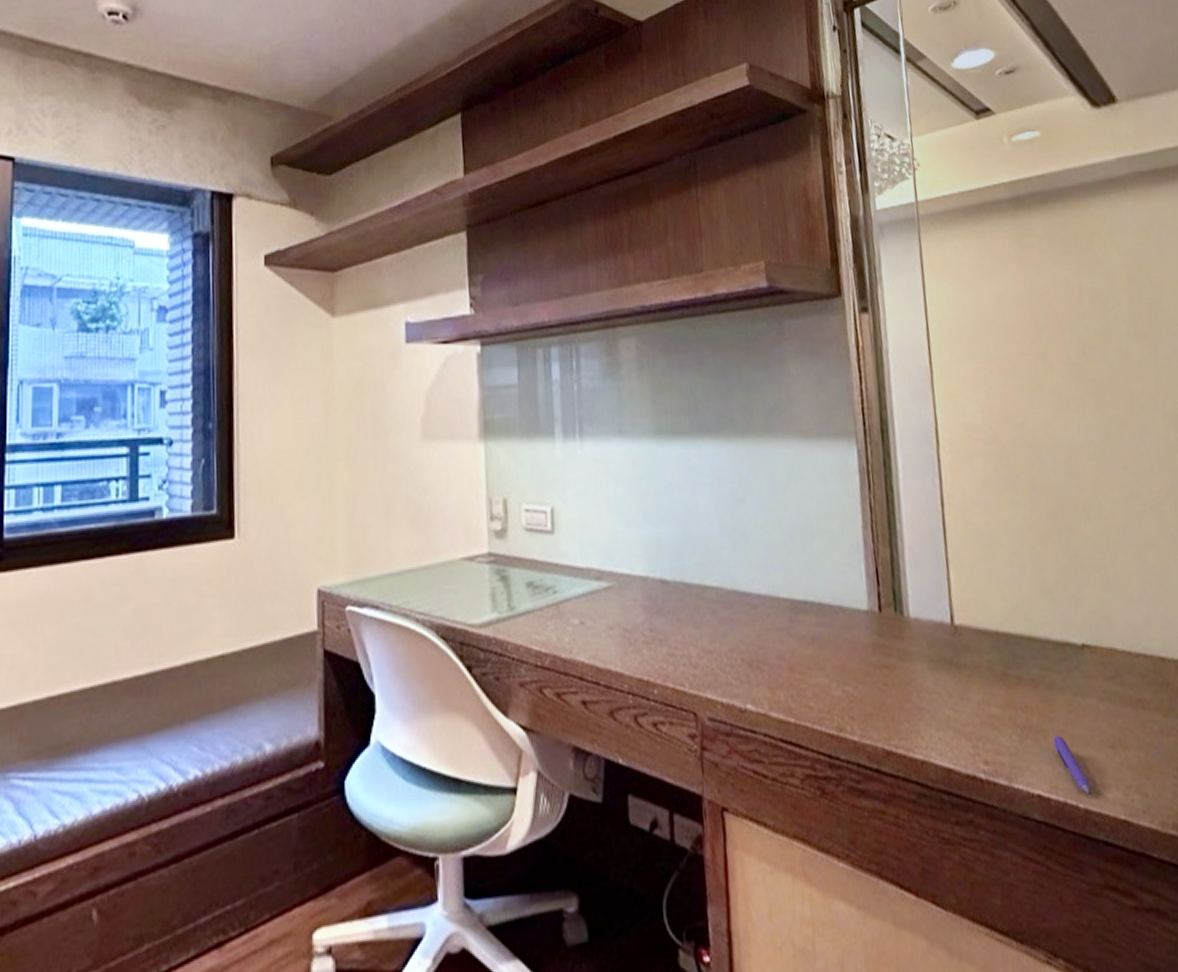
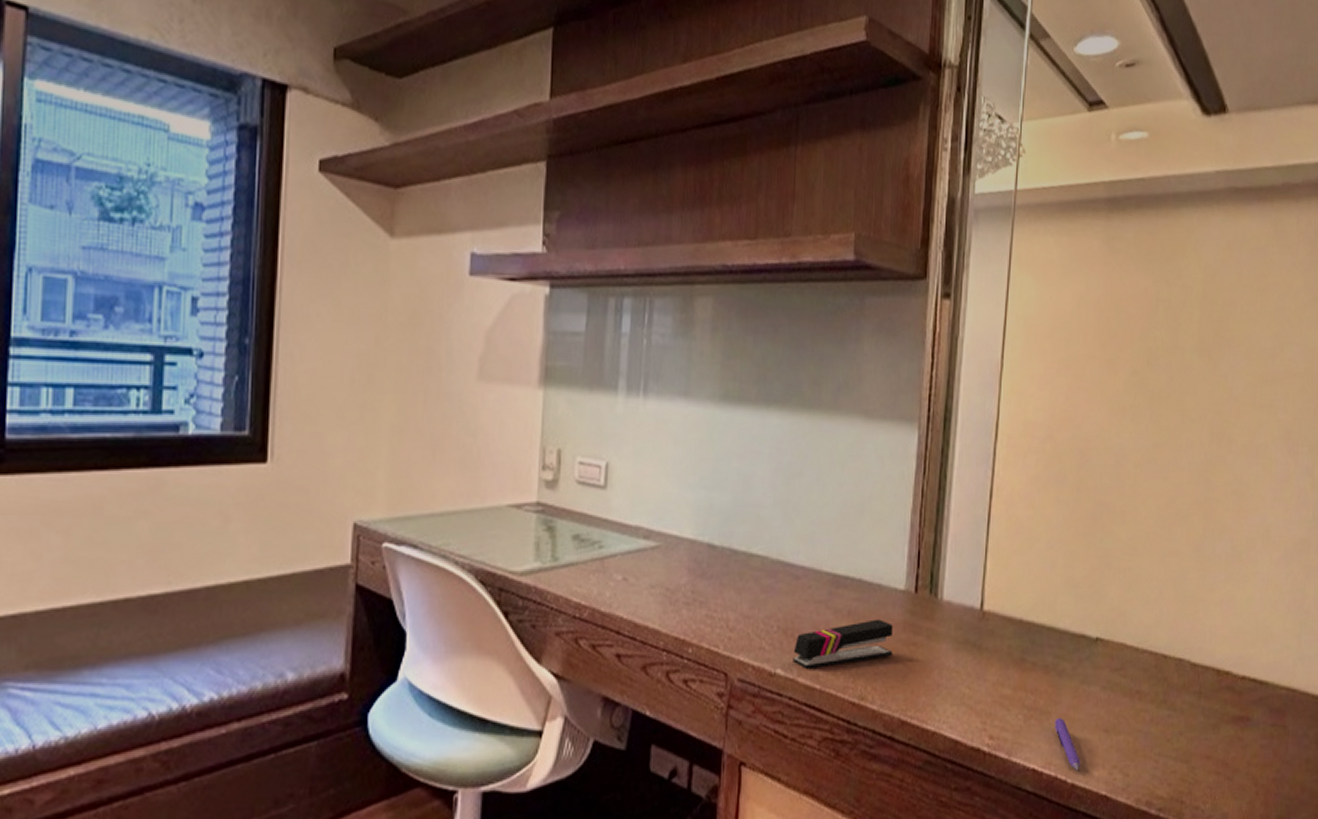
stapler: none [761,643,866,703] -> present [793,619,893,670]

